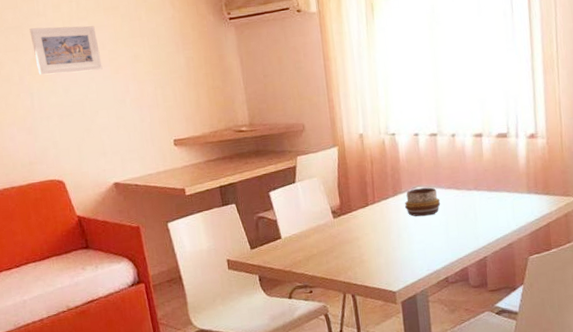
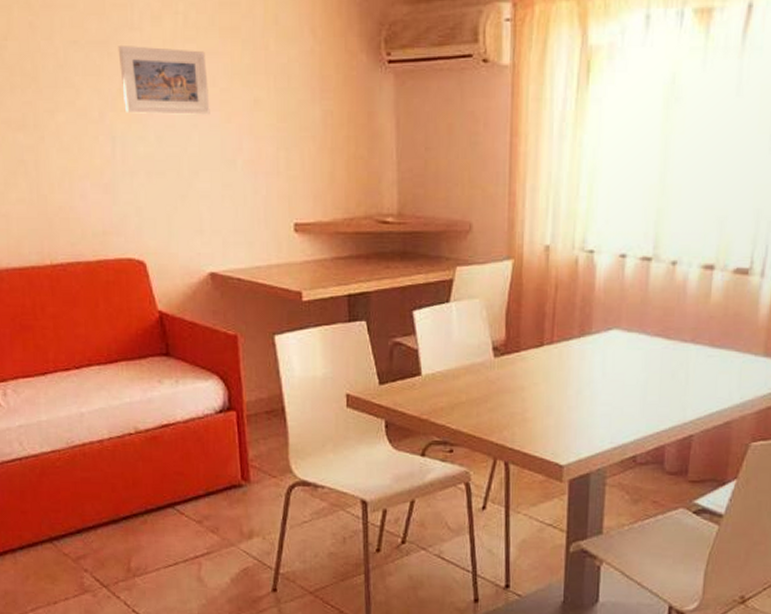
decorative bowl: present [405,187,441,217] -> none [593,331,642,370]

